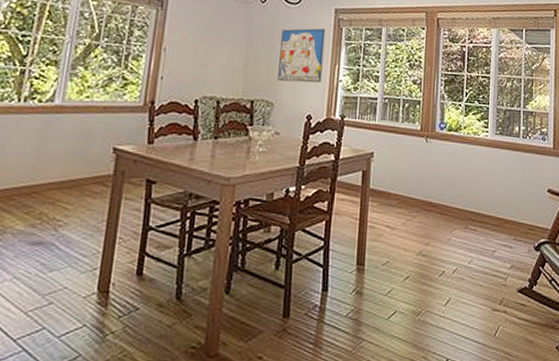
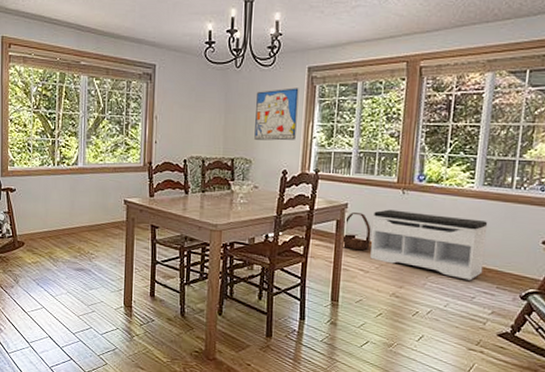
basket: none [366,162,397,205] -> present [340,213,371,251]
bench: none [396,158,502,233] -> present [370,209,488,281]

